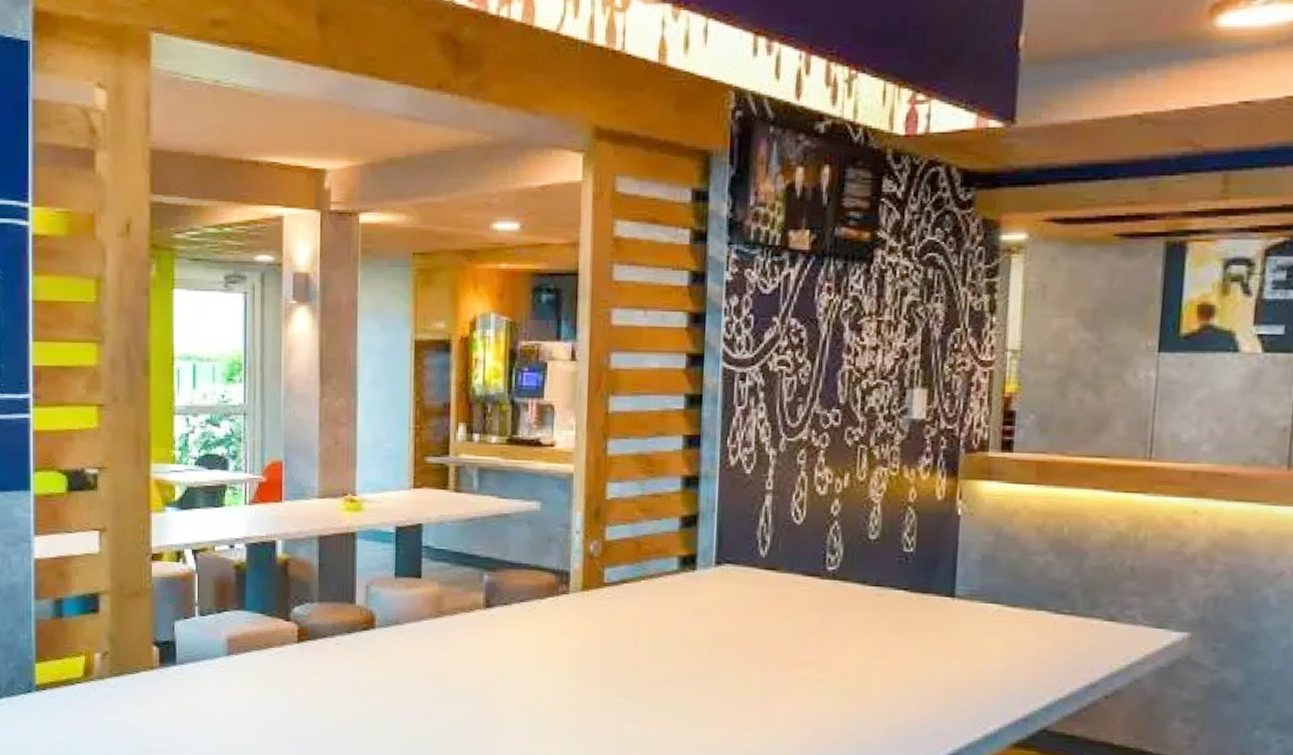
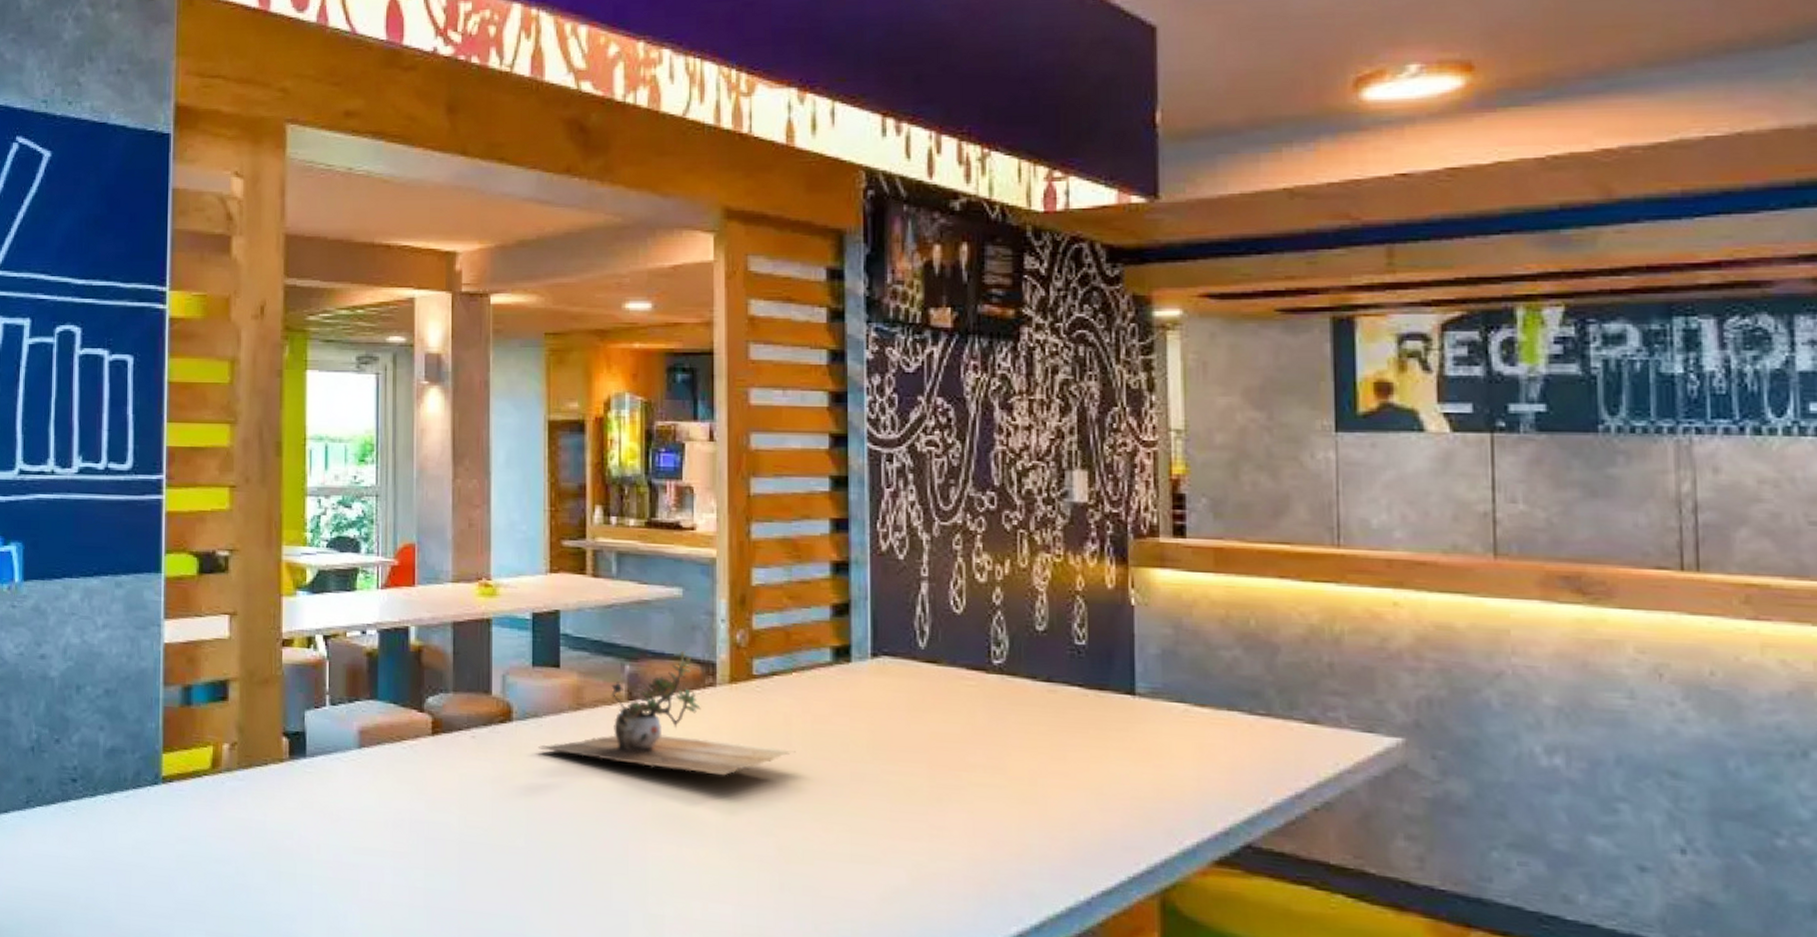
succulent plant: none [399,562,641,676] -> present [538,651,796,776]

